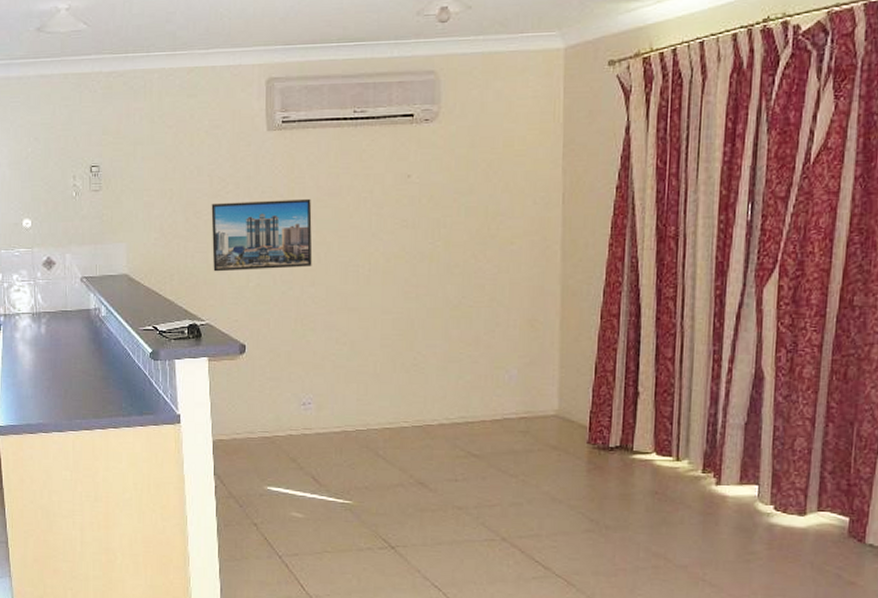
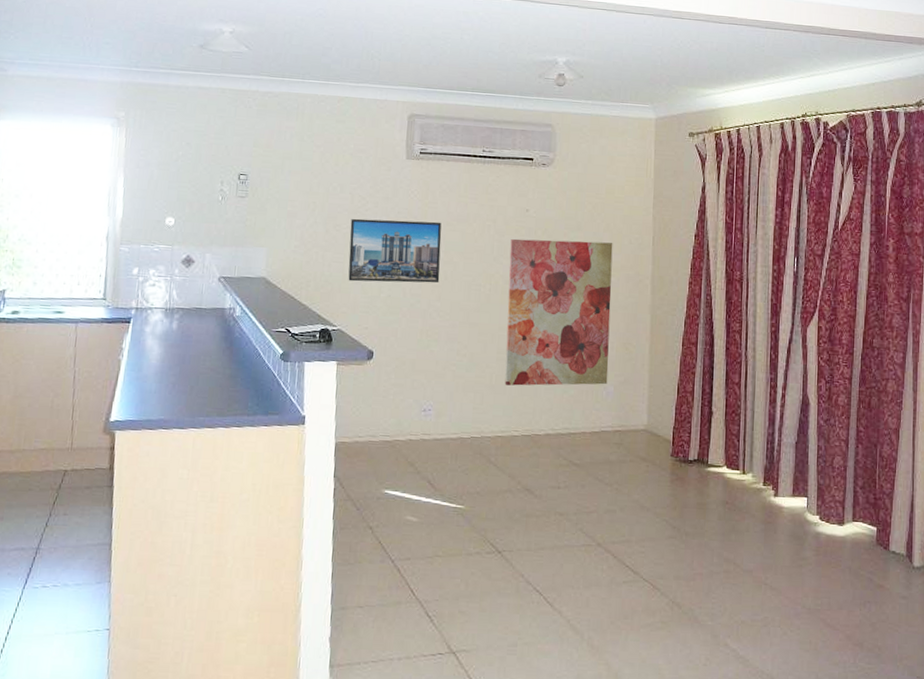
wall art: none [390,205,514,374] -> present [504,238,613,386]

